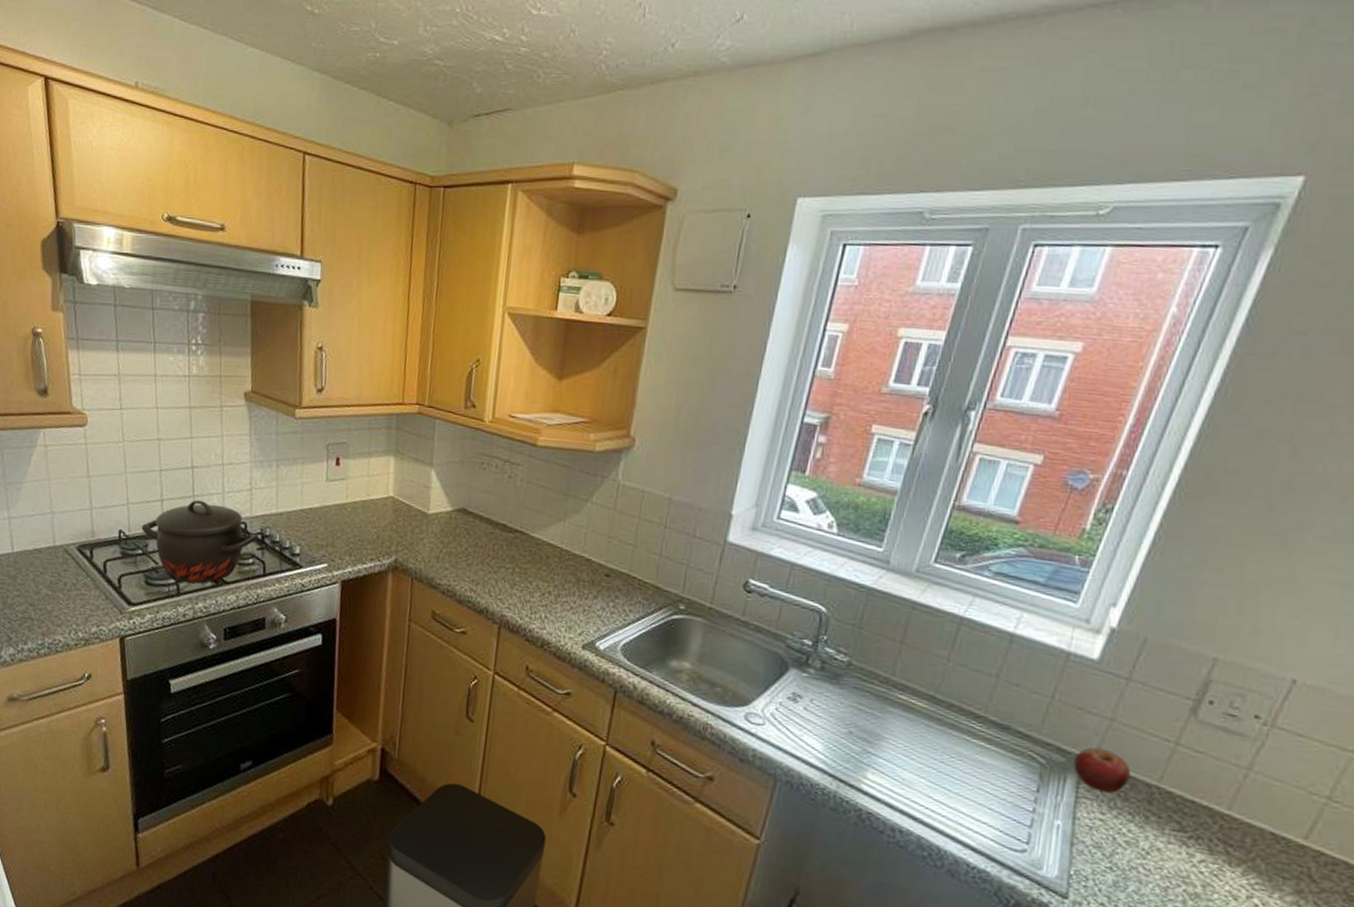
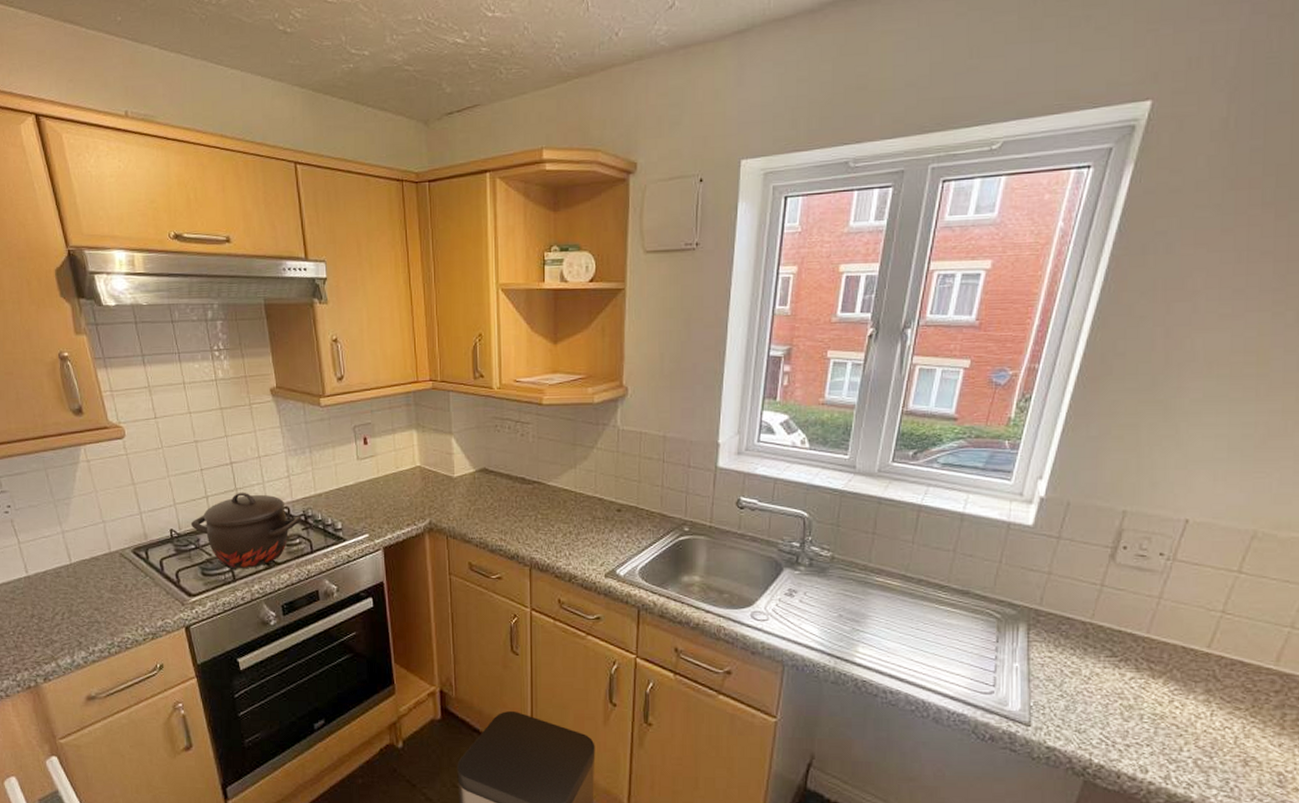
fruit: present [1073,747,1132,793] -> none [1023,598,1070,634]

